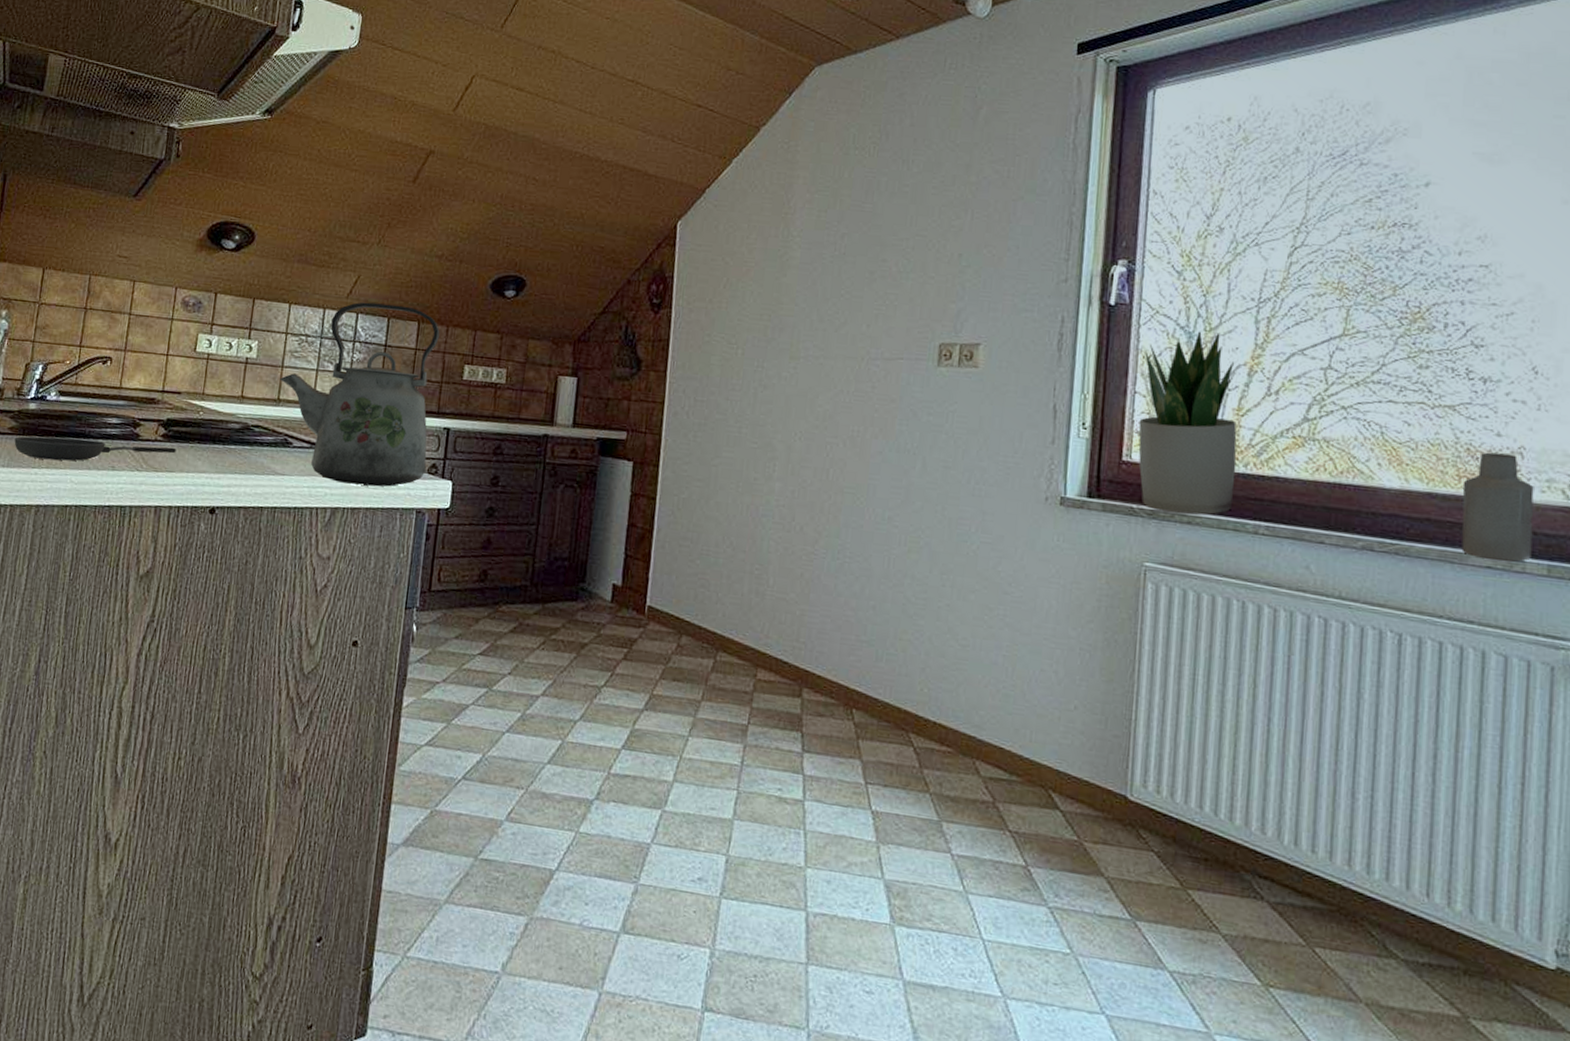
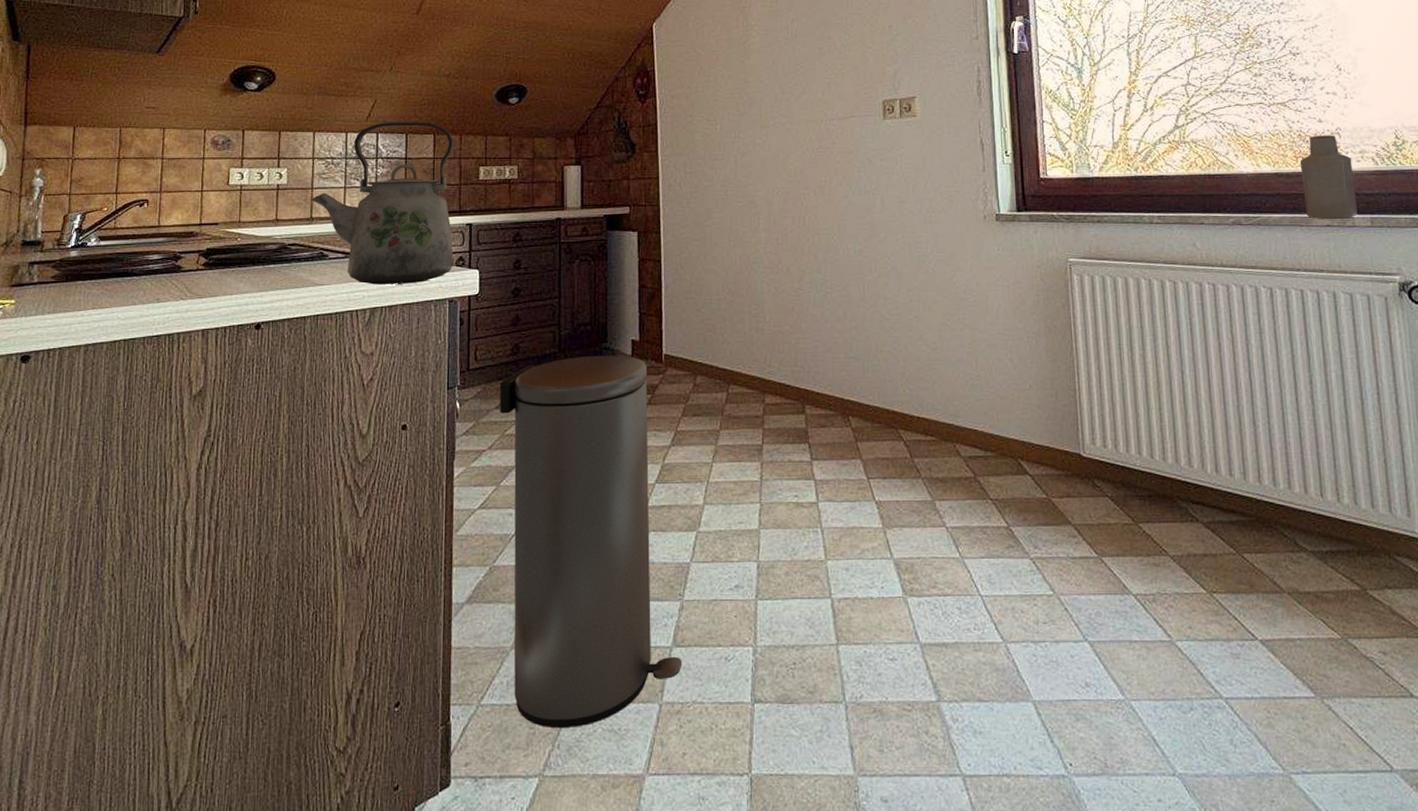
frying pan: present [14,436,176,461] -> none [58,274,218,301]
pedal bin: none [443,594,630,1000] -> present [499,355,682,727]
planter: present [1138,331,1237,516] -> none [1046,66,1130,216]

